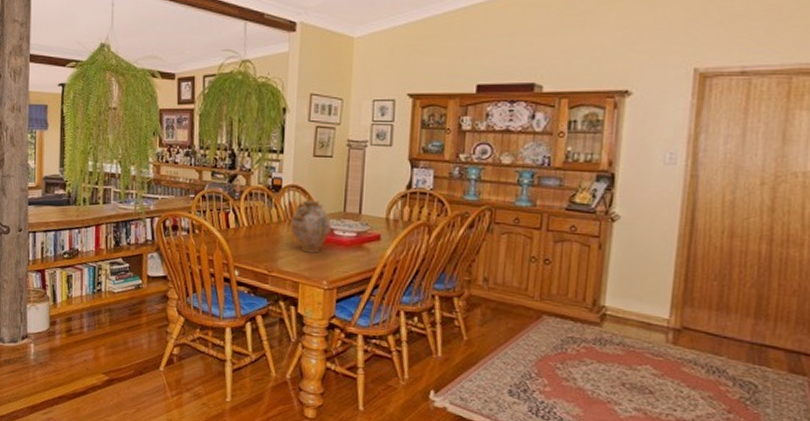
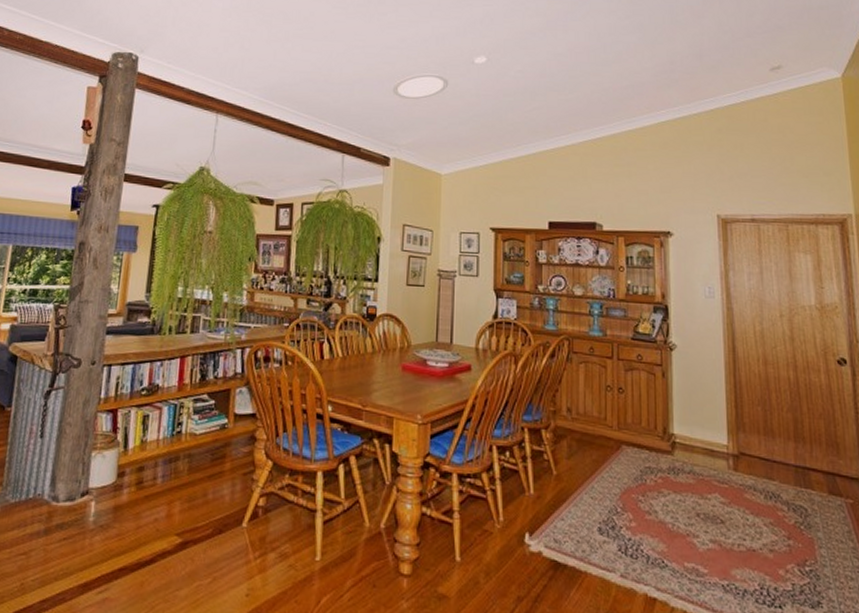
ceramic jug: present [290,200,331,253] -> none [385,329,424,385]

